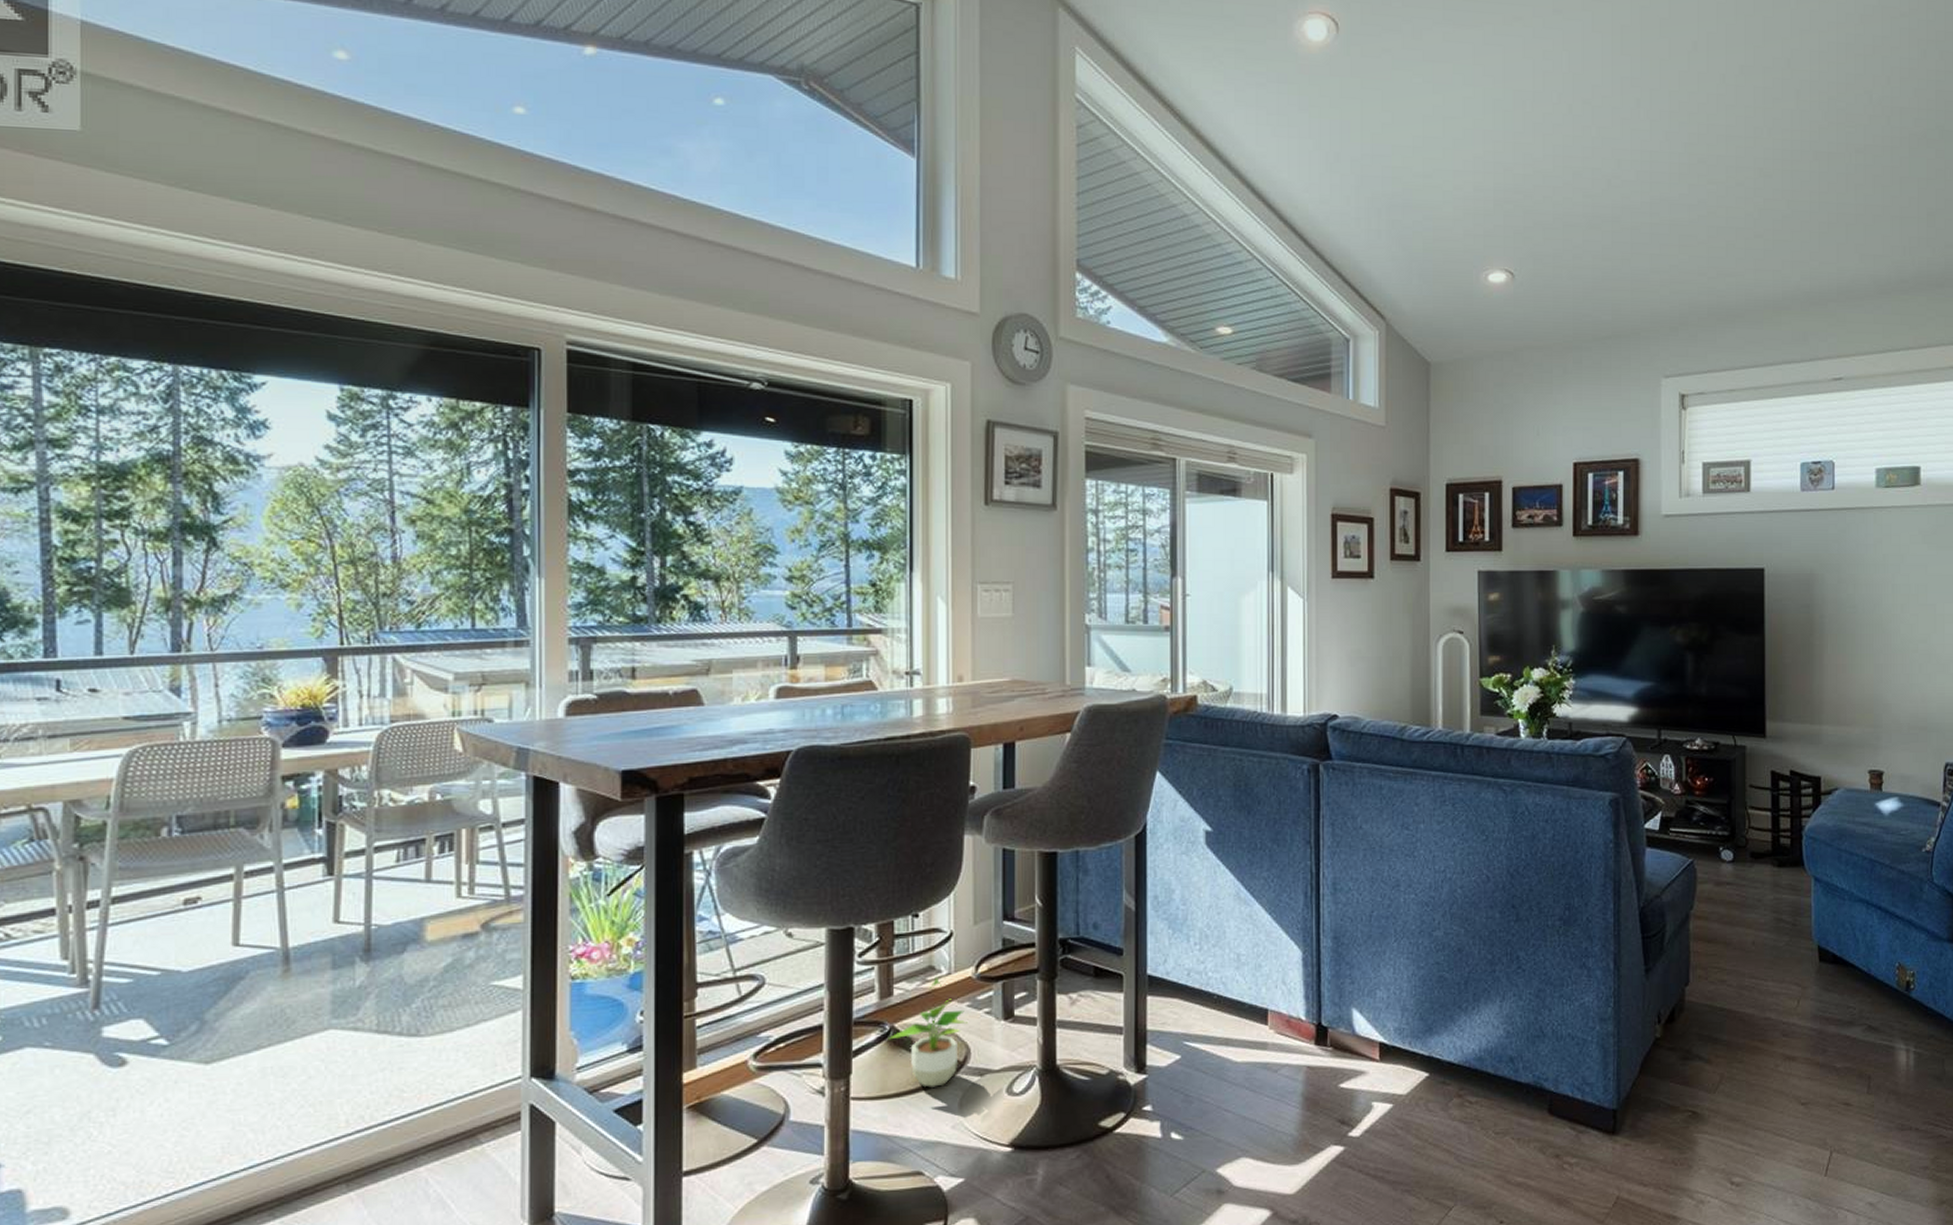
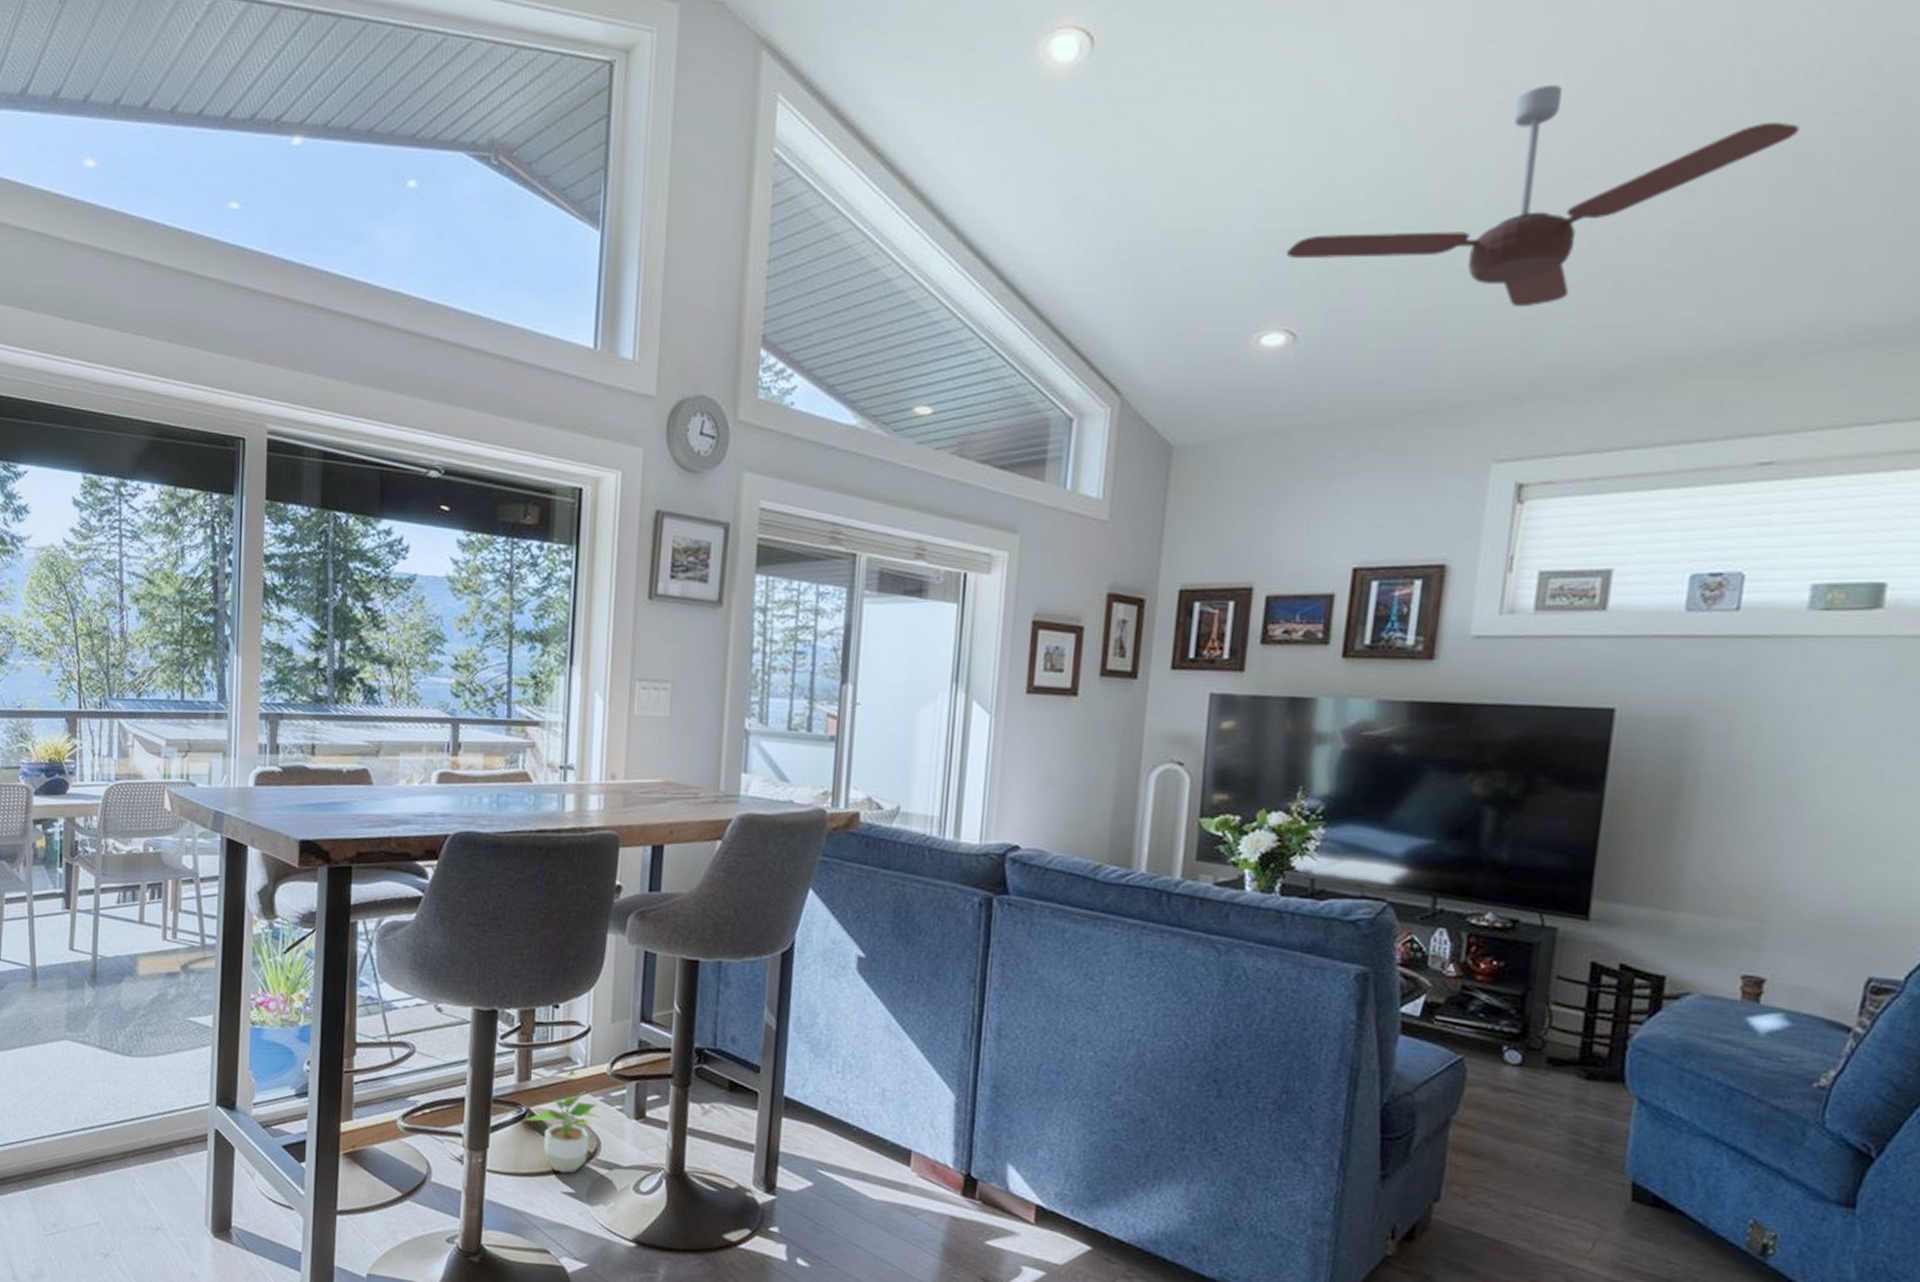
ceiling fan: none [1501,90,1829,258] -> present [1287,84,1799,308]

